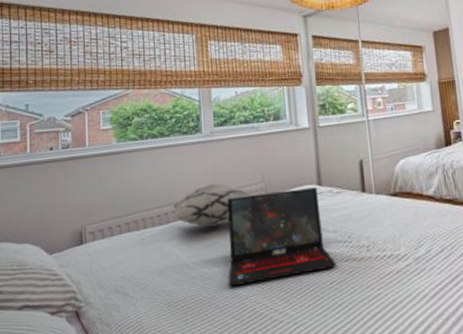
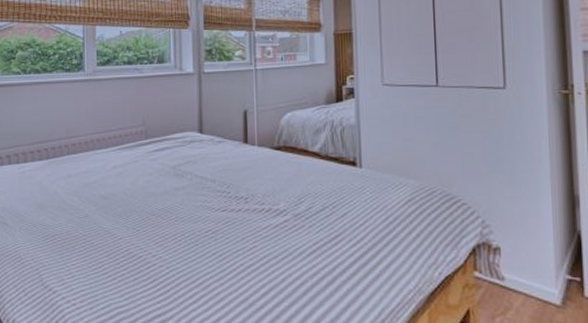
decorative pillow: present [172,183,252,228] -> none [52,123,132,167]
laptop: present [227,187,336,287] -> none [104,135,213,226]

